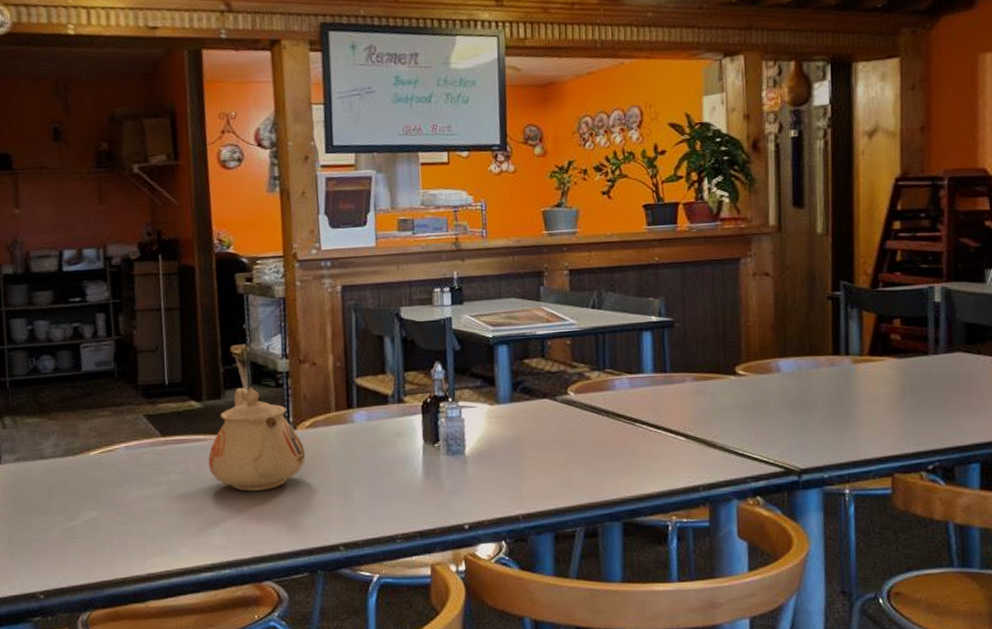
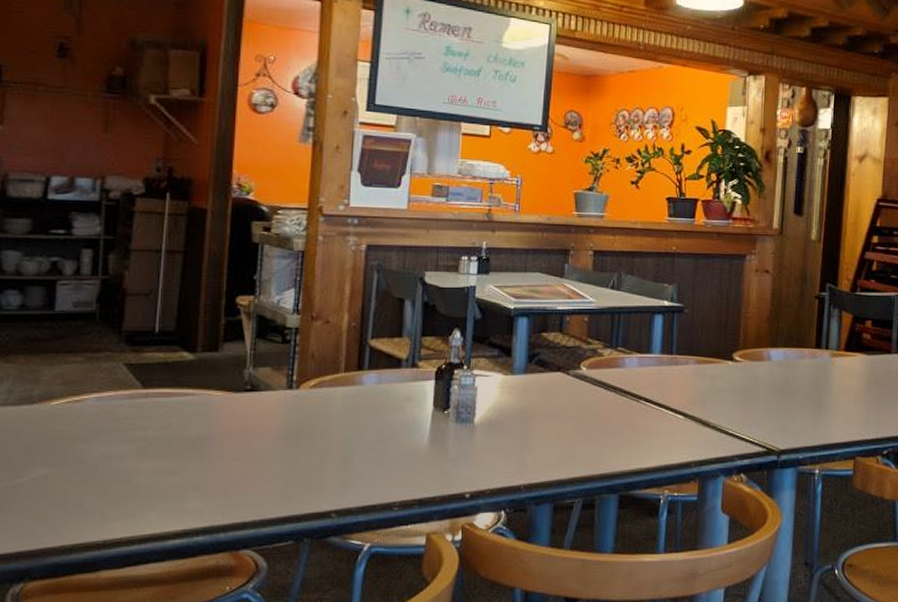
teapot: present [208,387,306,492] -> none [194,341,306,452]

